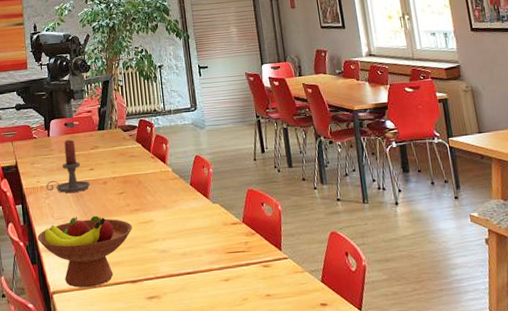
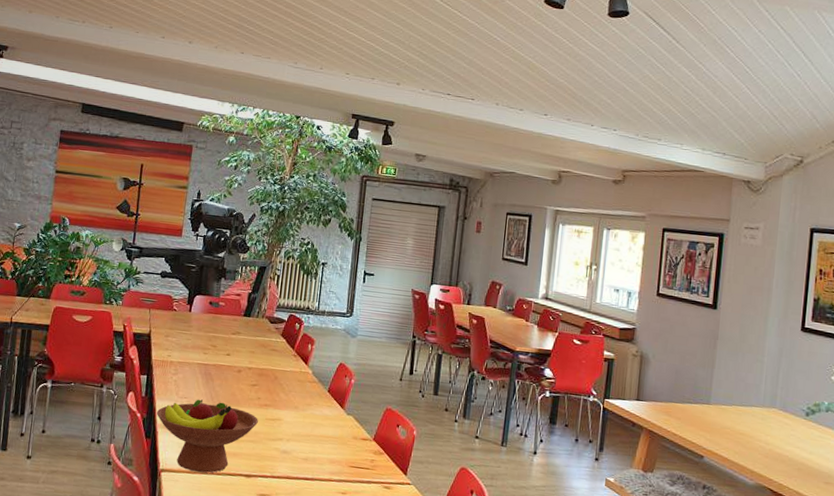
candle holder: present [46,140,90,193] -> none [177,319,224,375]

